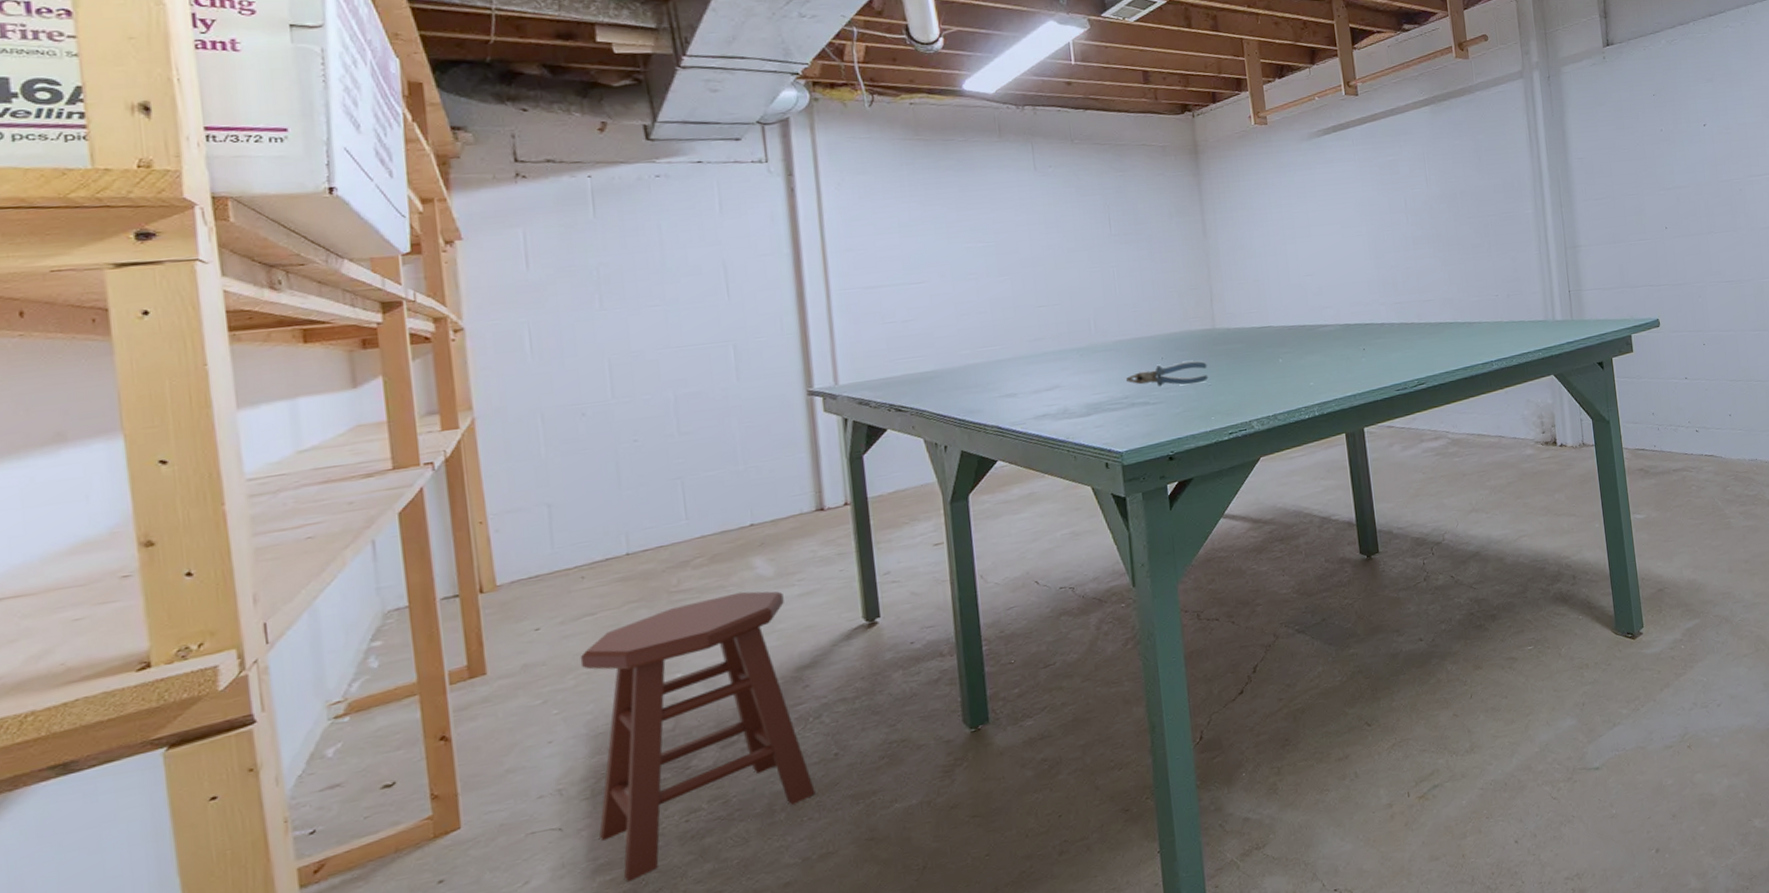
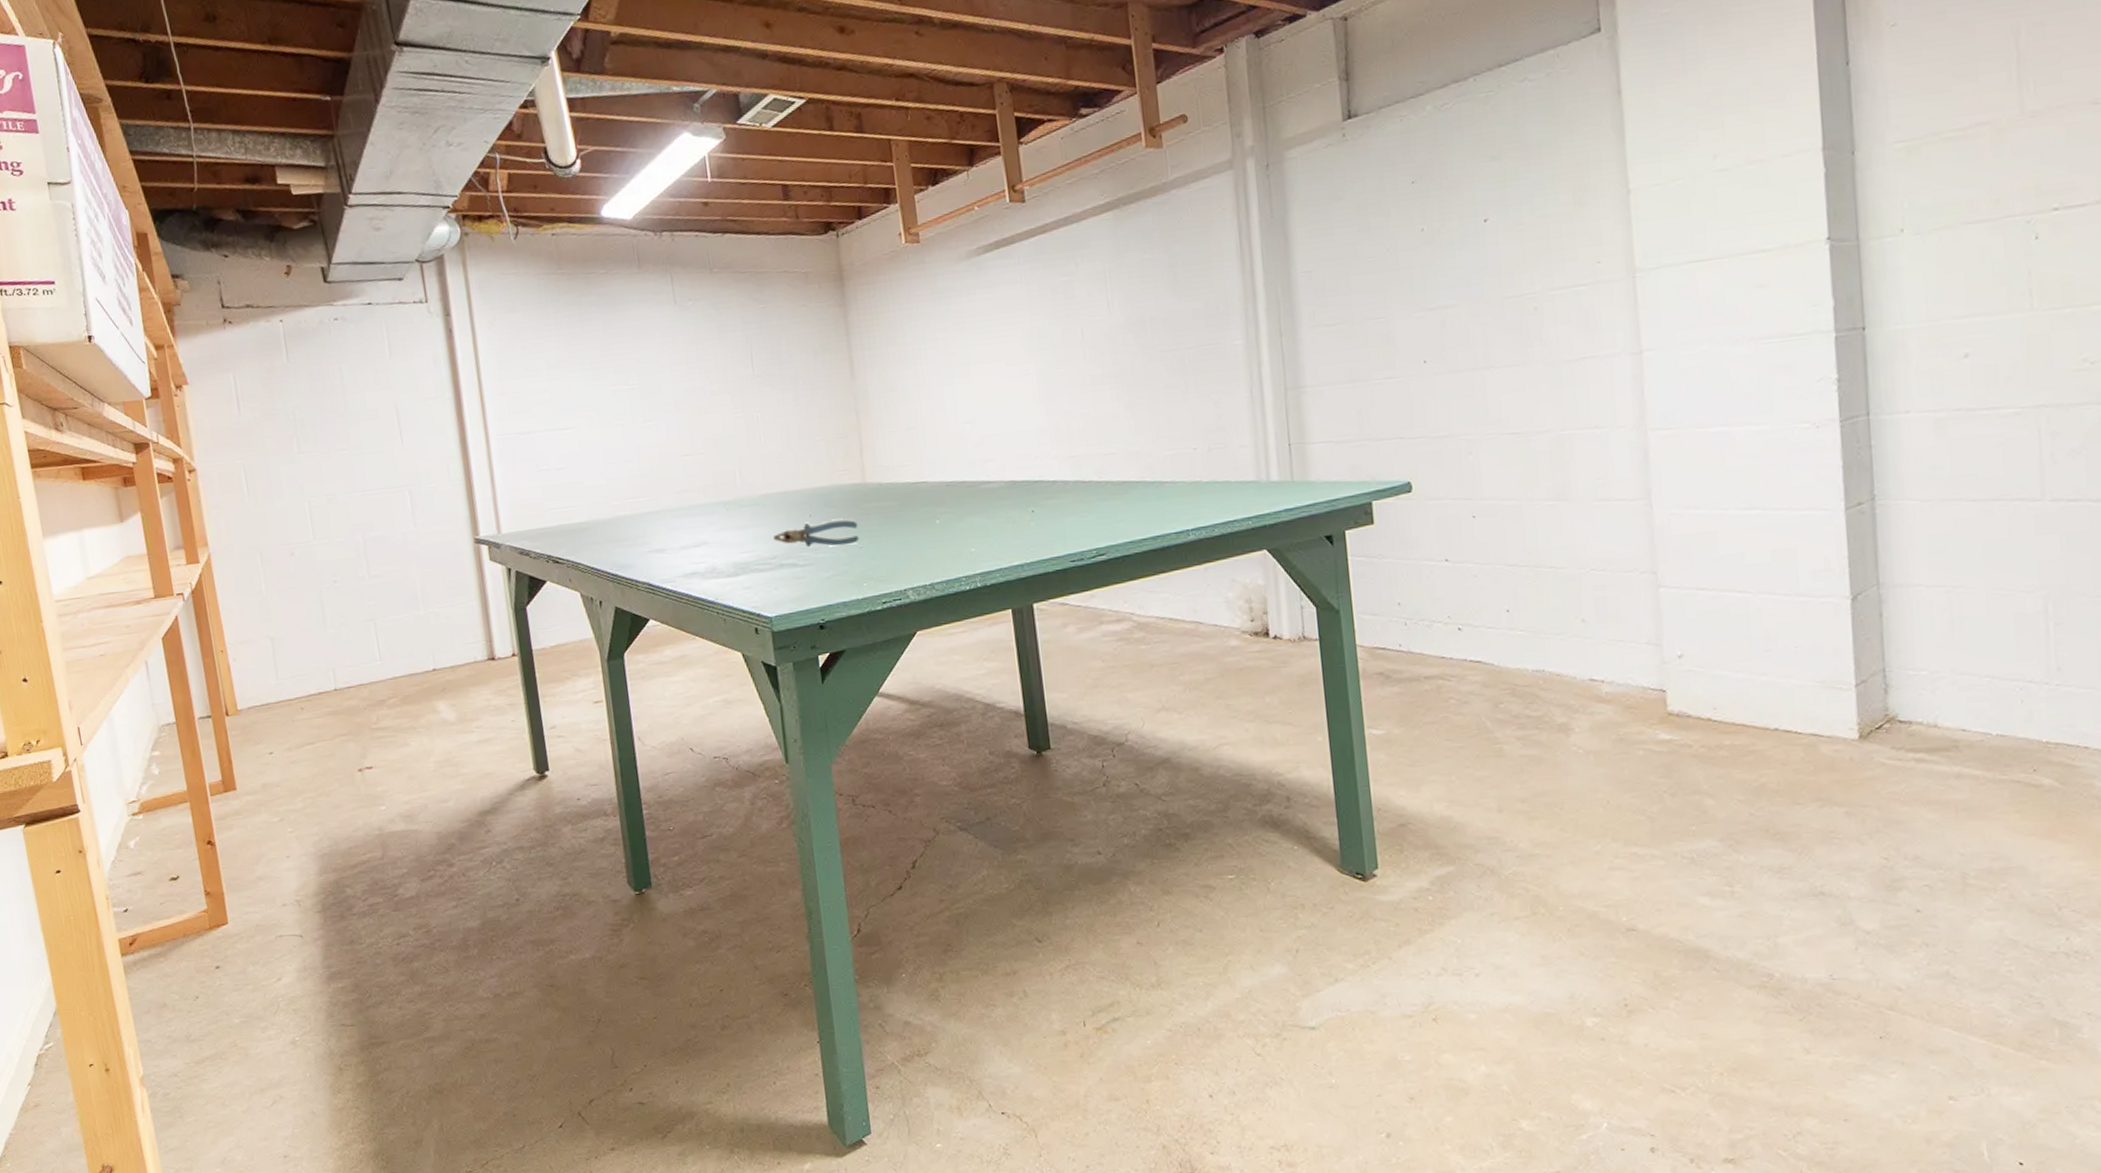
stool: present [580,591,816,882] -> none [305,734,502,992]

